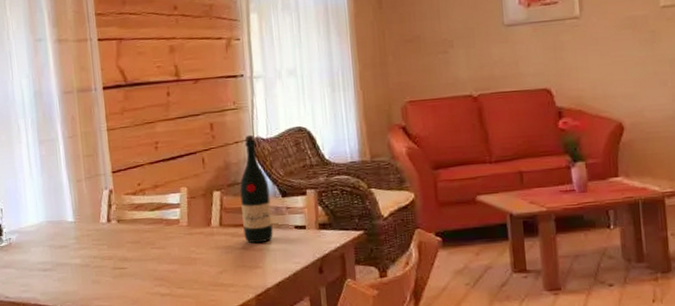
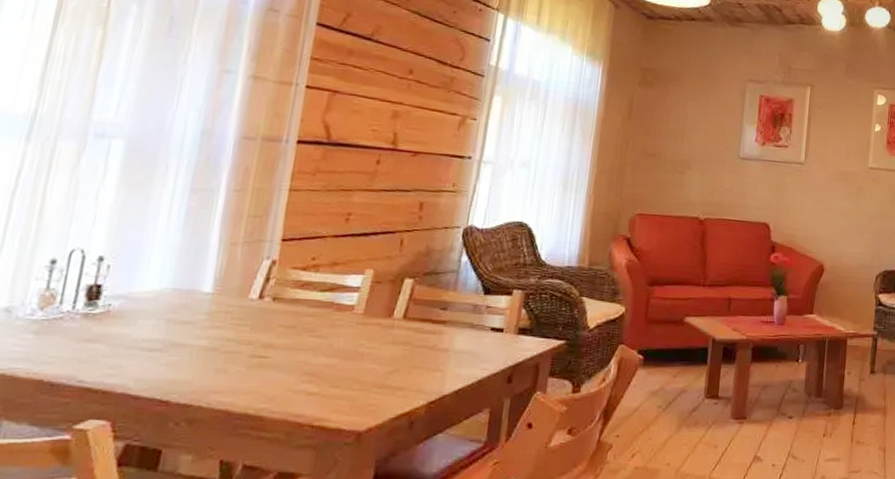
wine bottle: present [240,134,273,244] -> none [430,221,472,343]

